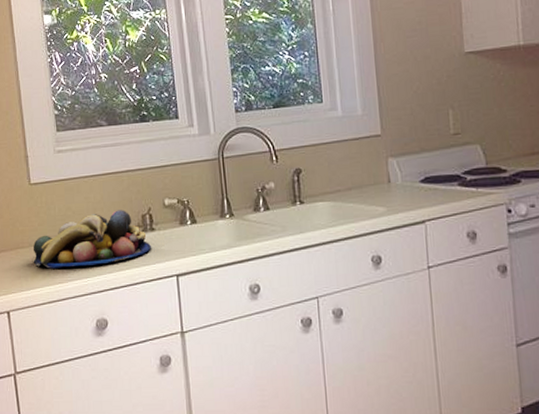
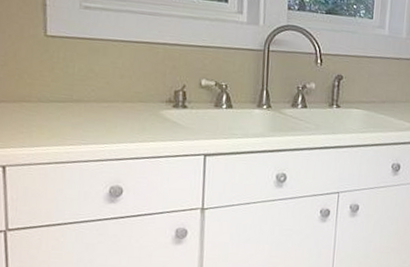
fruit bowl: present [33,210,151,269] -> none [41,80,181,133]

